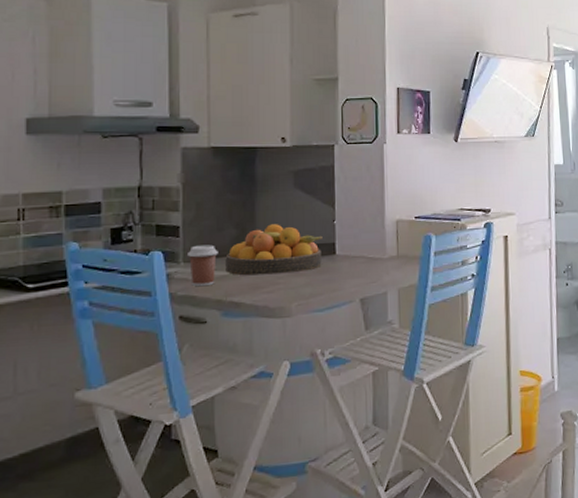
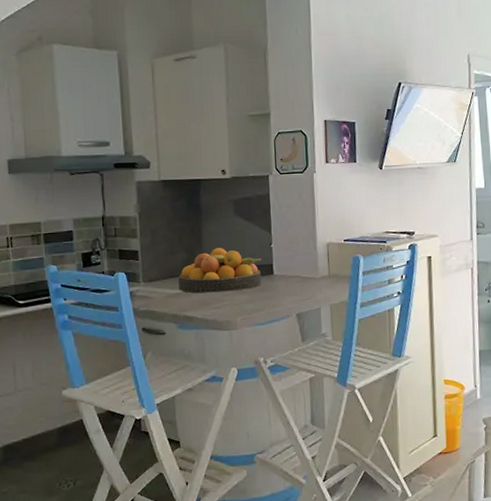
coffee cup: present [188,245,218,287] -> none [146,266,172,303]

